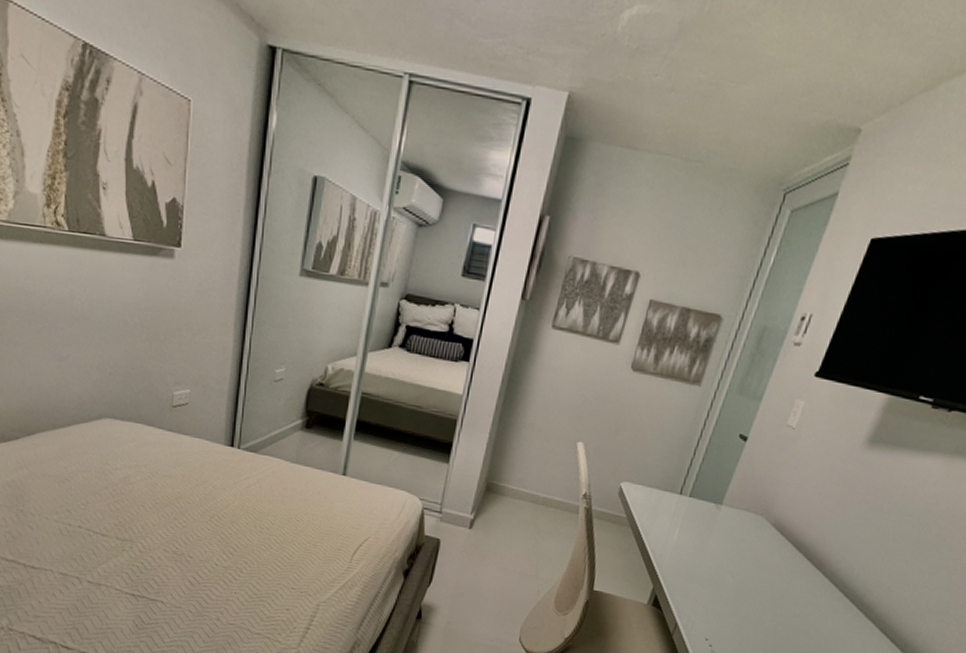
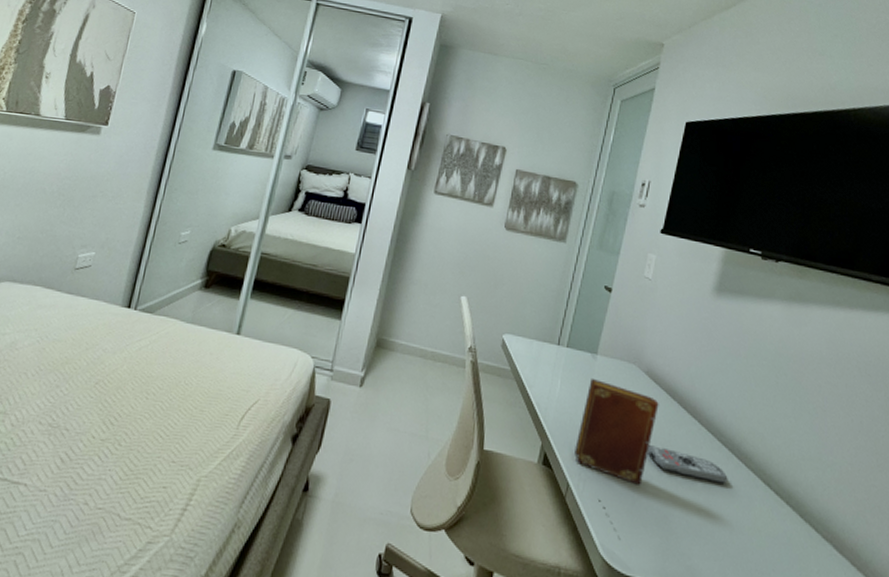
book: none [686,527,783,628] -> present [575,378,659,485]
remote control: none [762,593,844,631] -> present [647,445,728,485]

